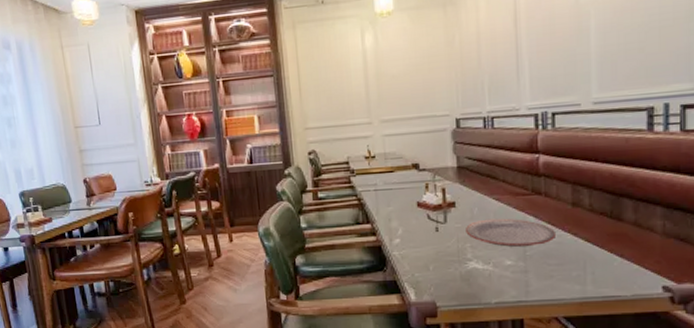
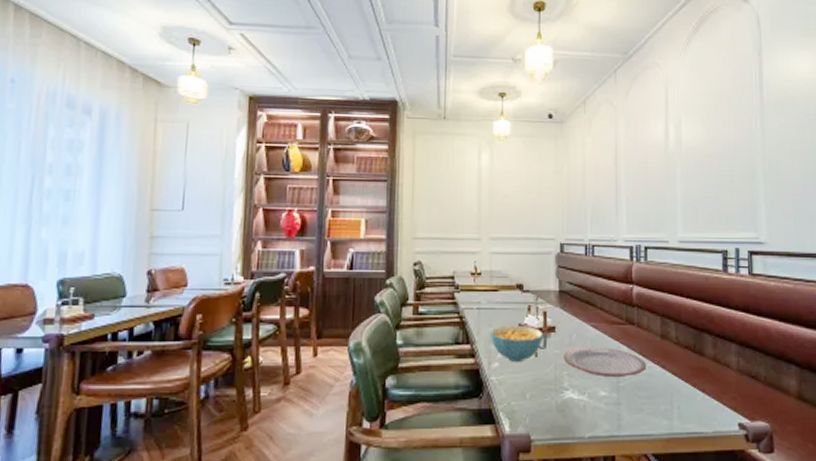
cereal bowl: none [388,203,444,237] -> present [489,325,544,362]

